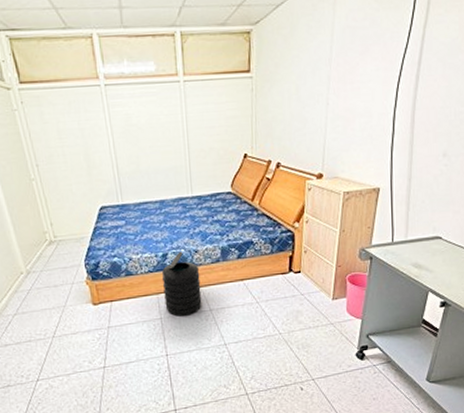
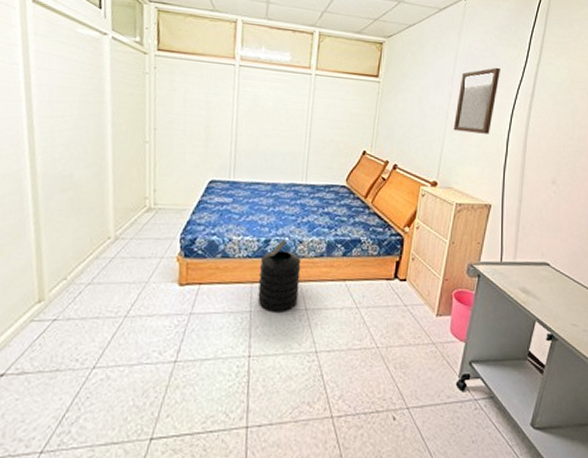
home mirror: none [334,37,382,117] -> present [453,67,500,134]

